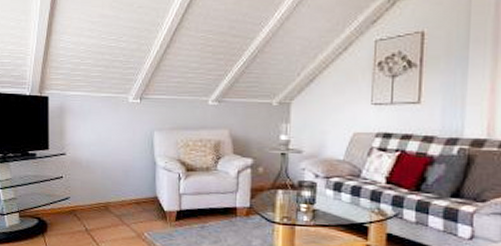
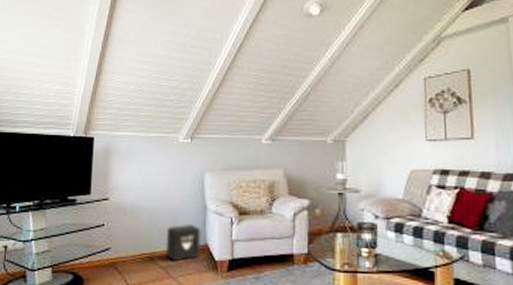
air purifier: none [119,179,151,210] -> present [165,225,201,261]

